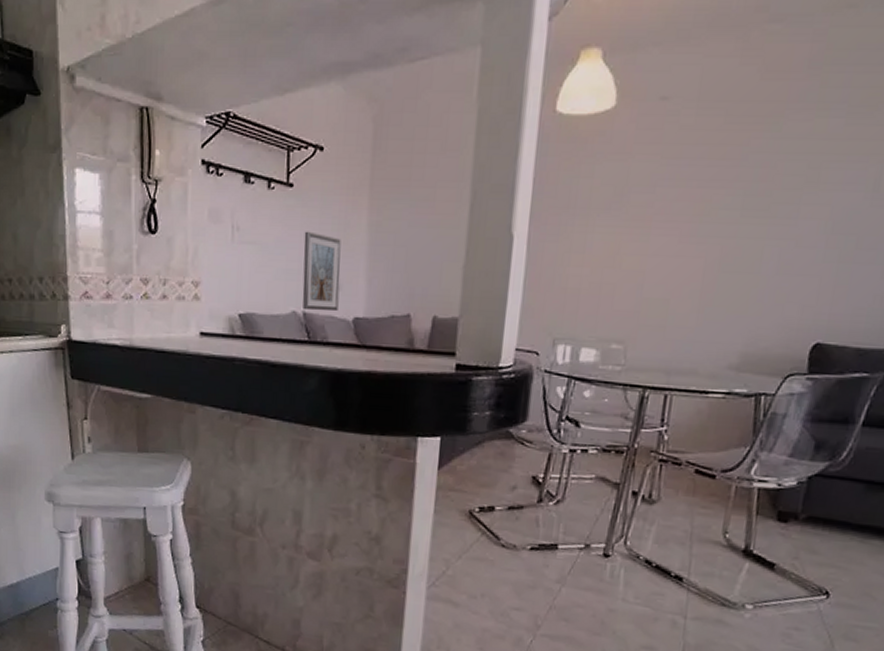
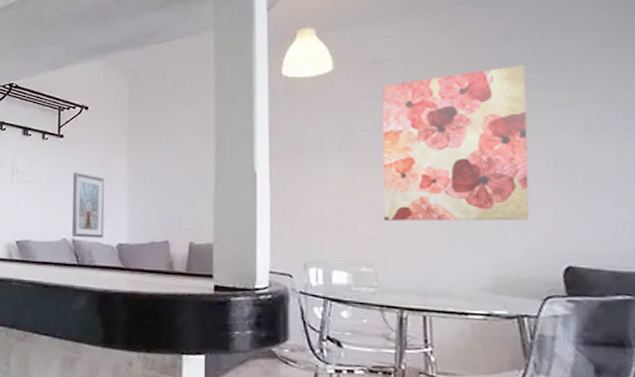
wall art: none [643,107,830,294] -> present [382,65,530,222]

